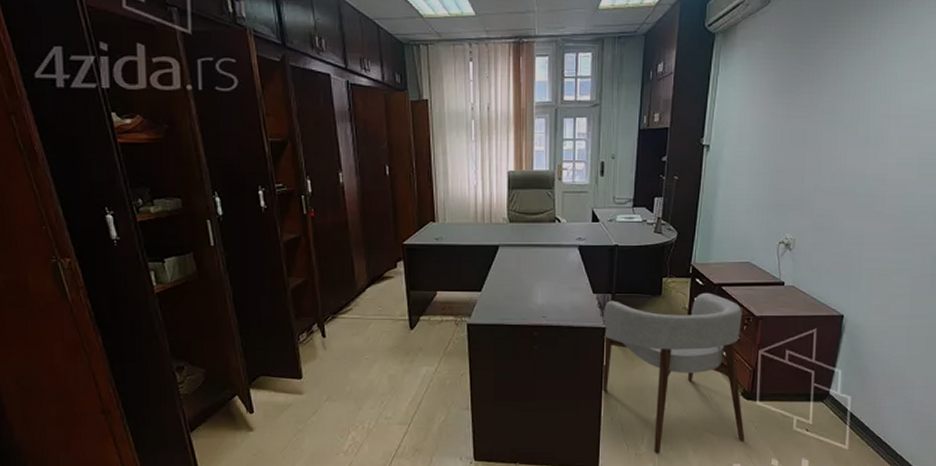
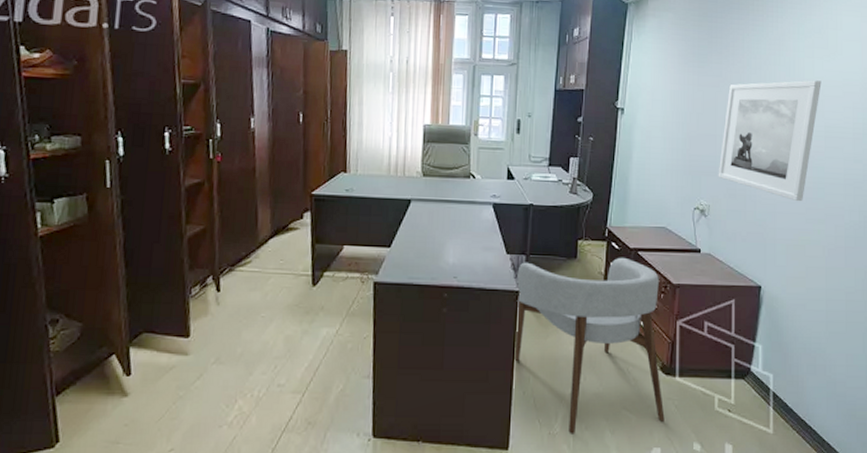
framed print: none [804,105,919,232] -> present [718,80,822,202]

